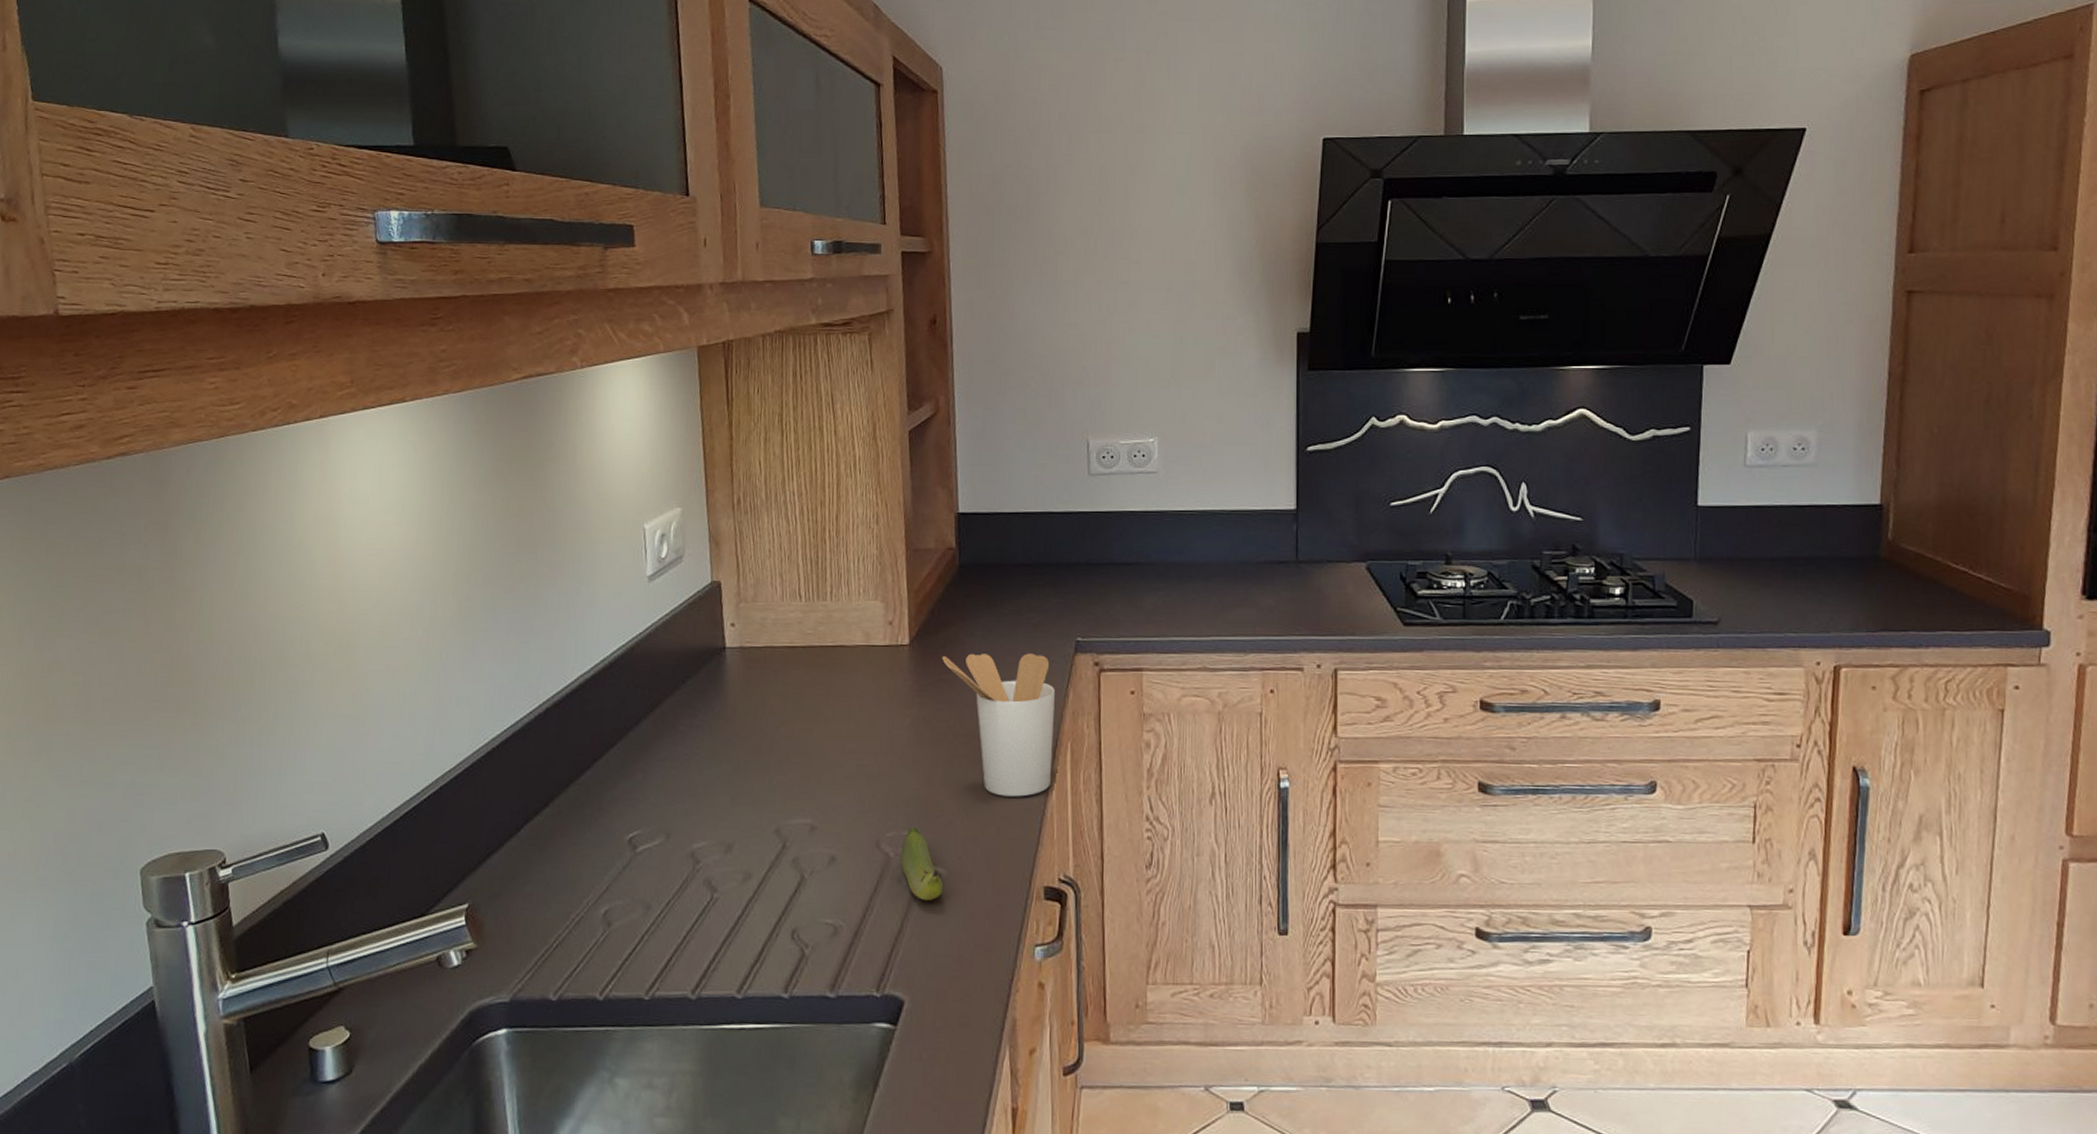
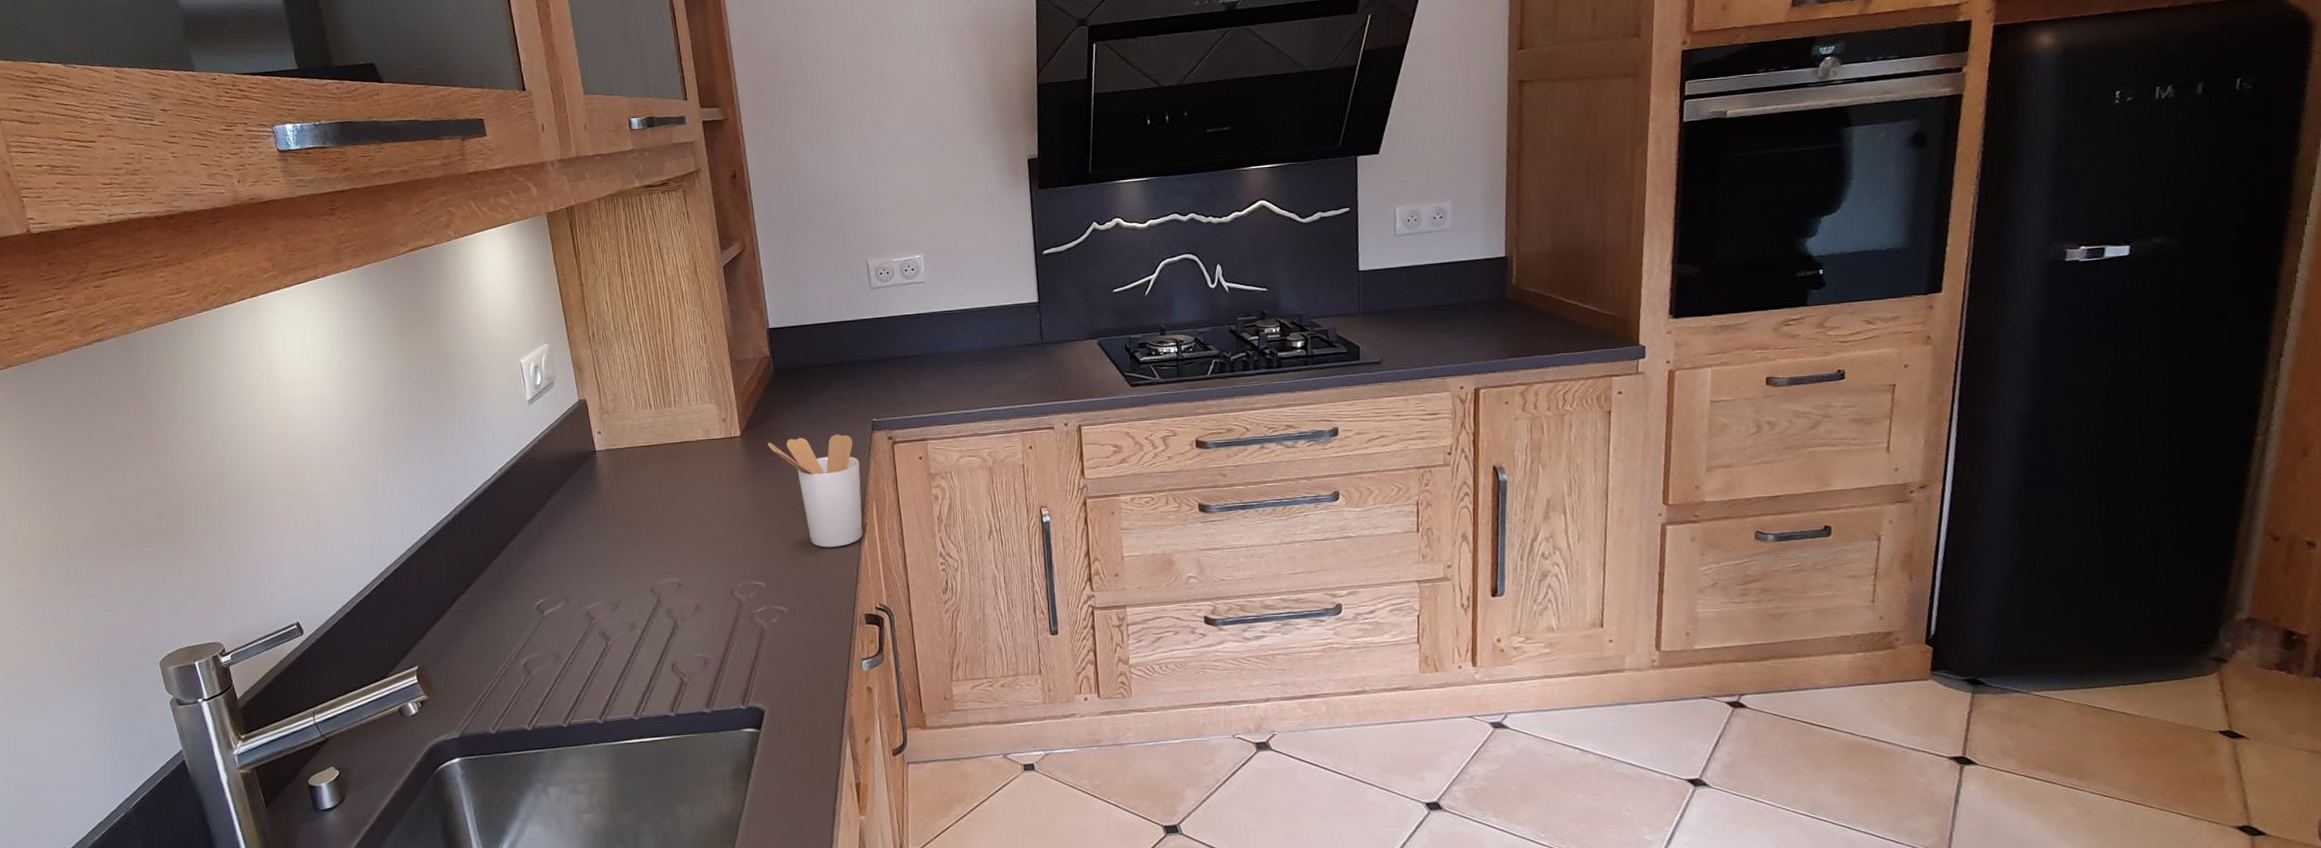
banana: present [901,827,943,900] -> none [750,577,786,633]

